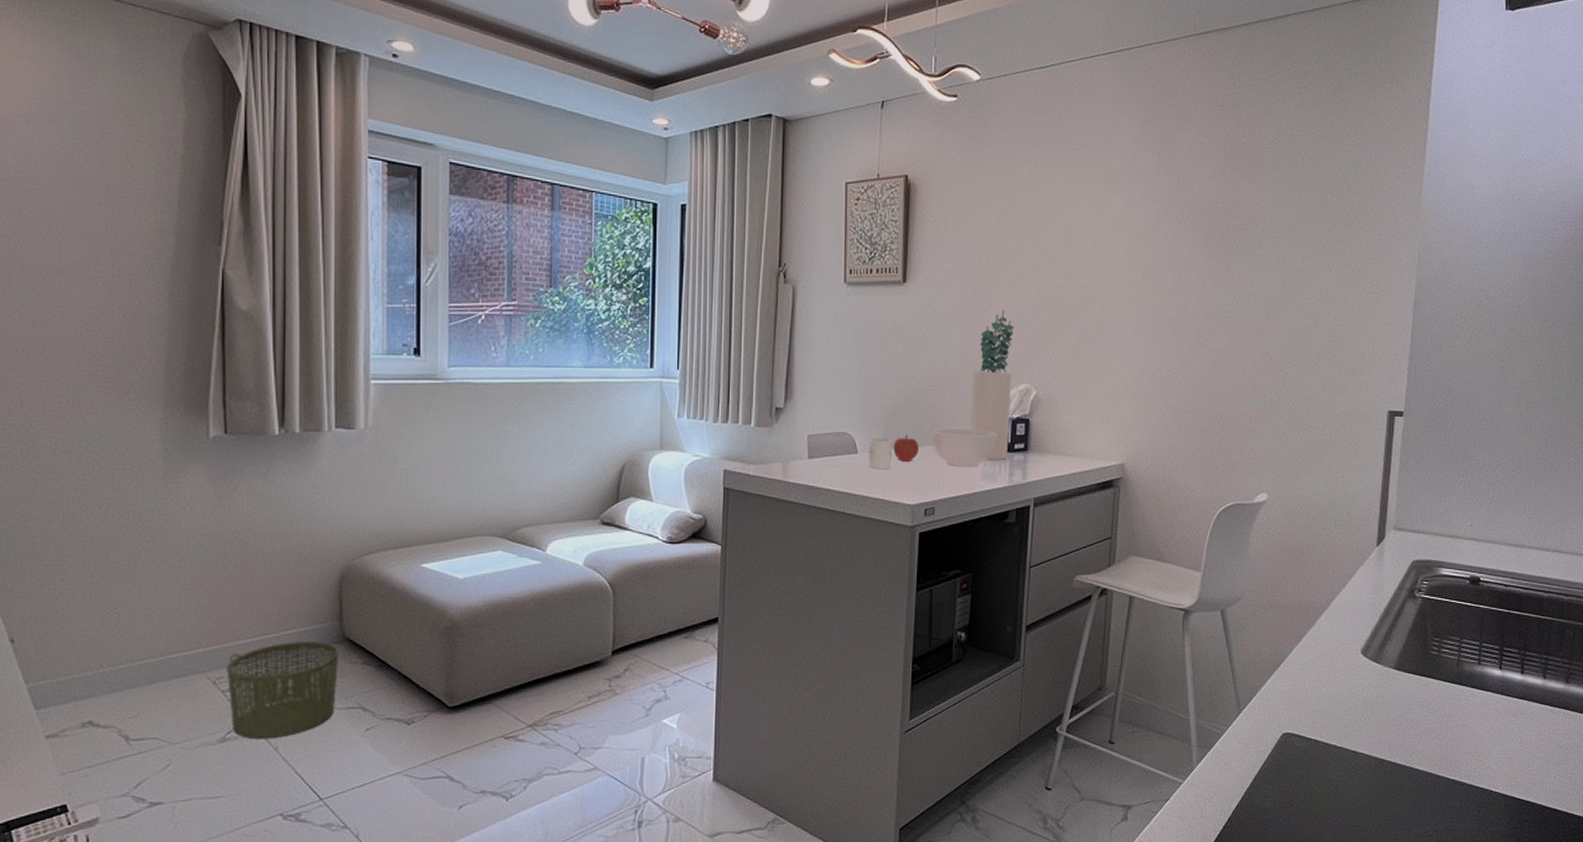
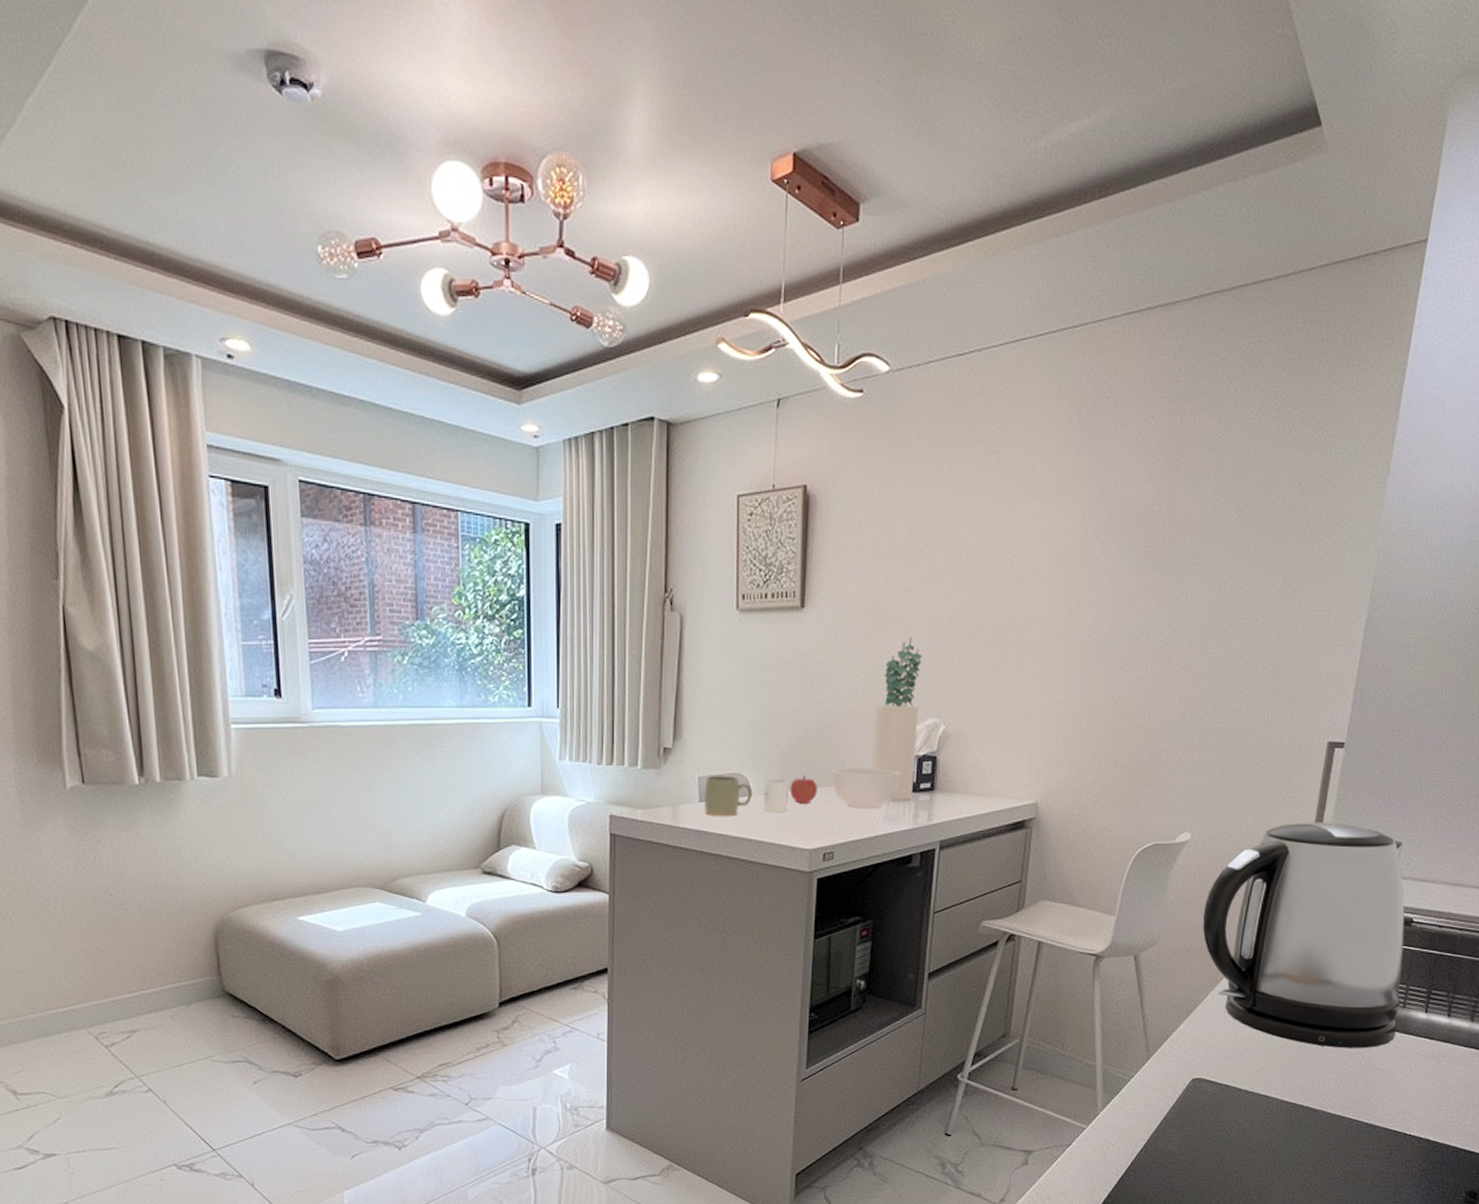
basket: present [226,641,340,740] -> none [107,996,221,1093]
mug: none [812,434,858,473] -> present [703,776,752,817]
kettle: none [1283,485,1475,704] -> present [1202,822,1405,1048]

